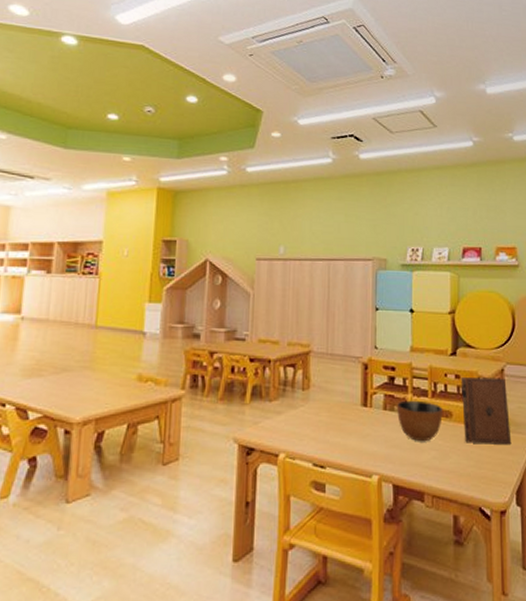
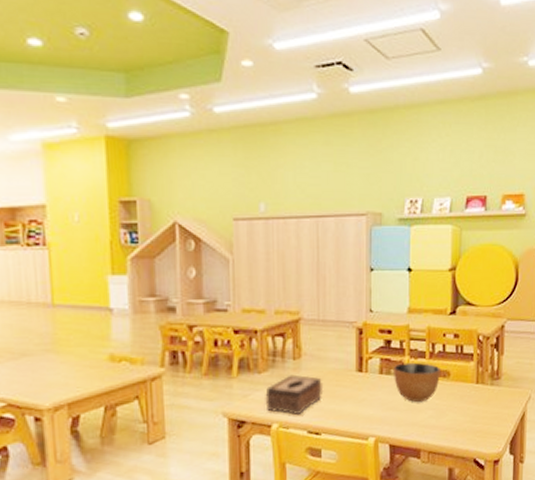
tissue box: none [274,405,330,447] -> present [265,374,324,416]
book: present [461,377,512,446] -> none [459,334,508,401]

